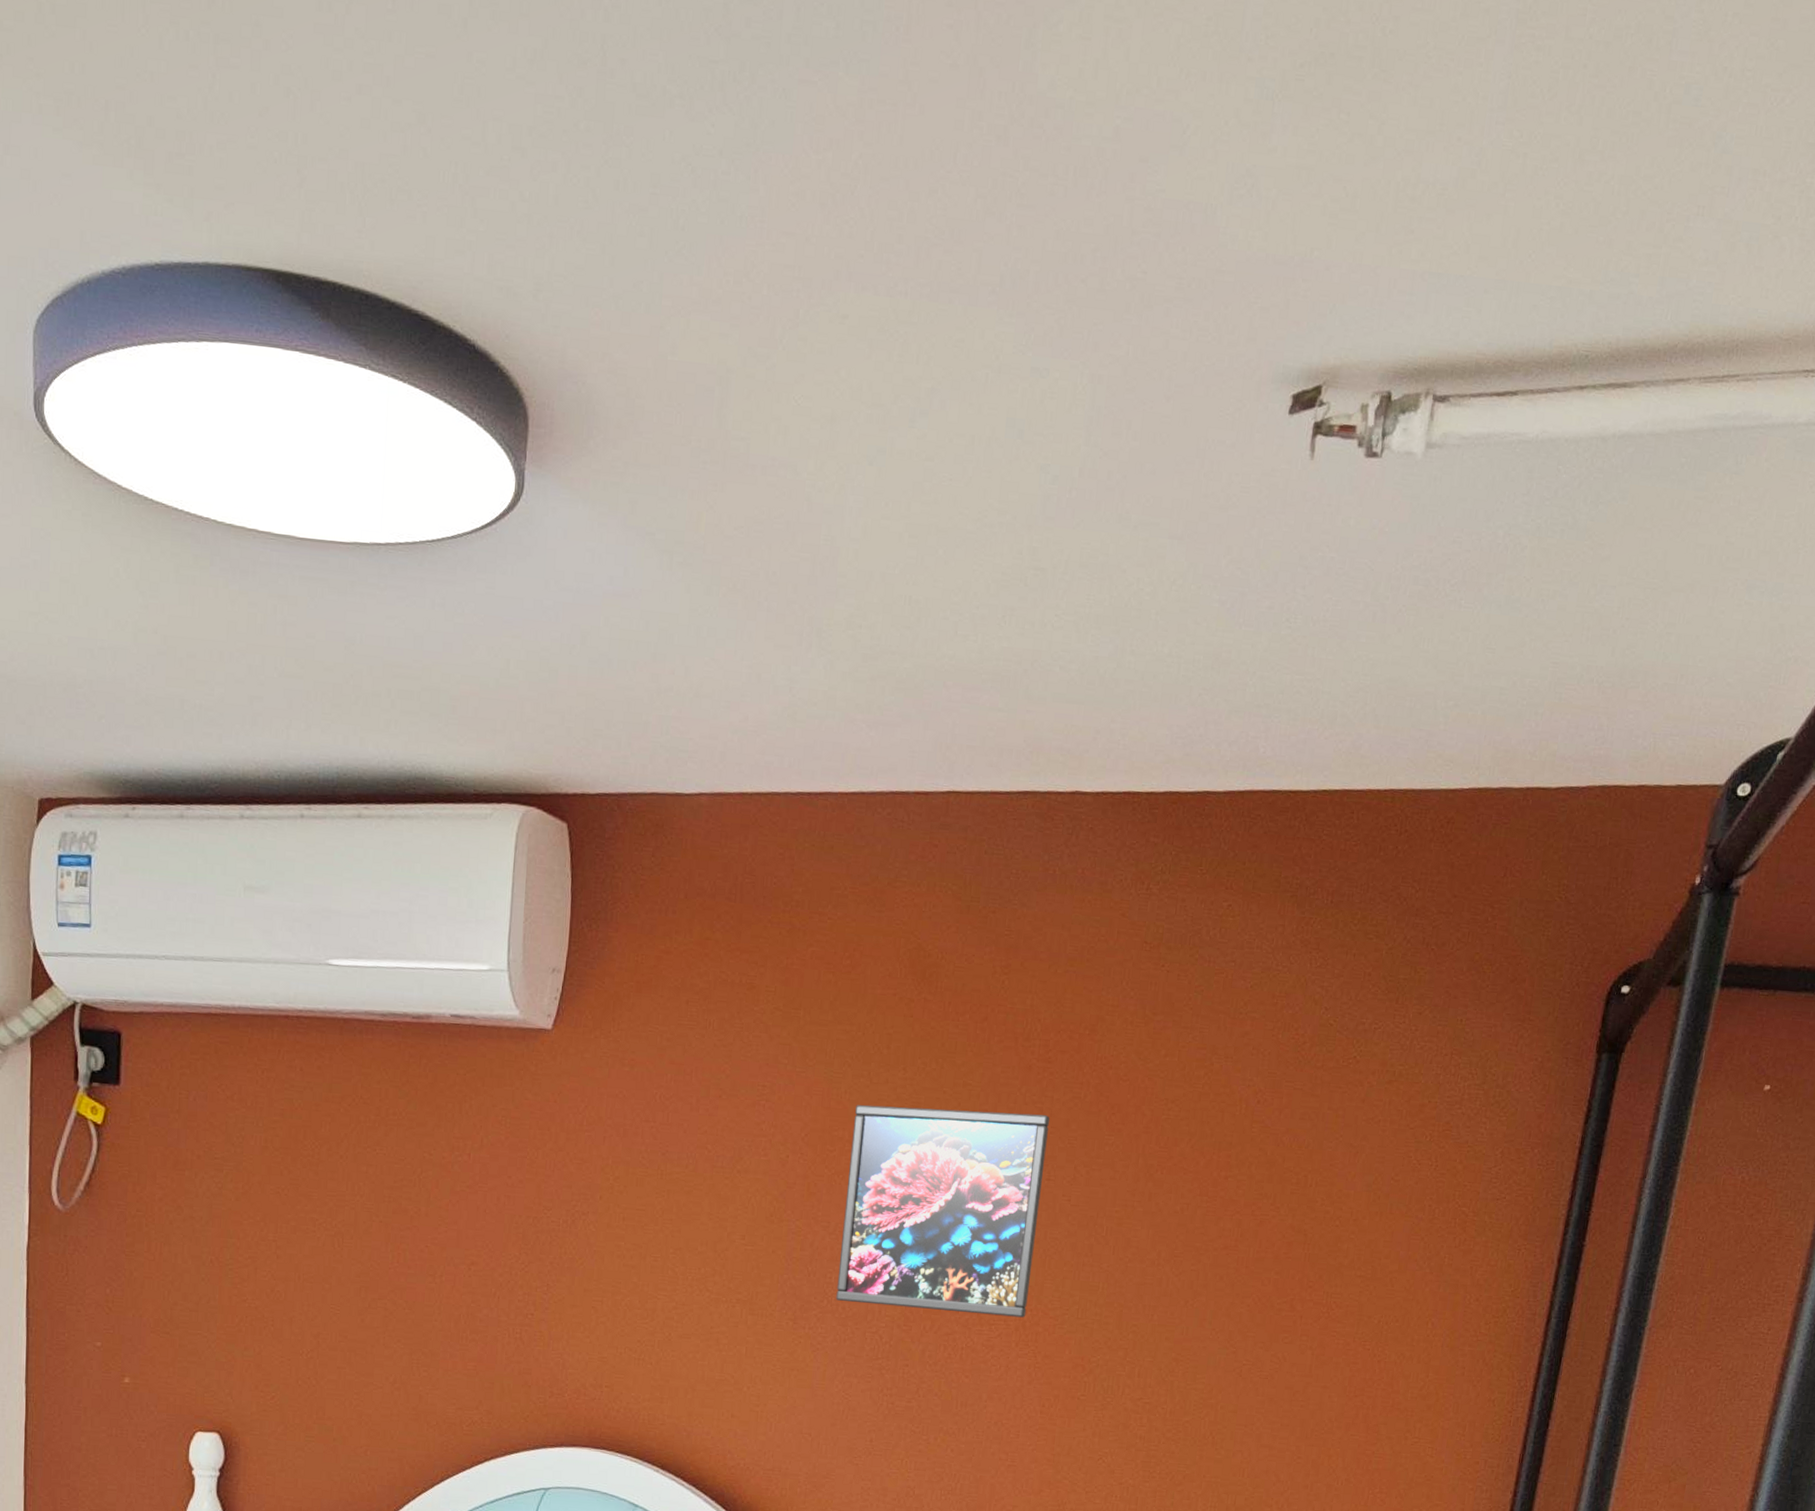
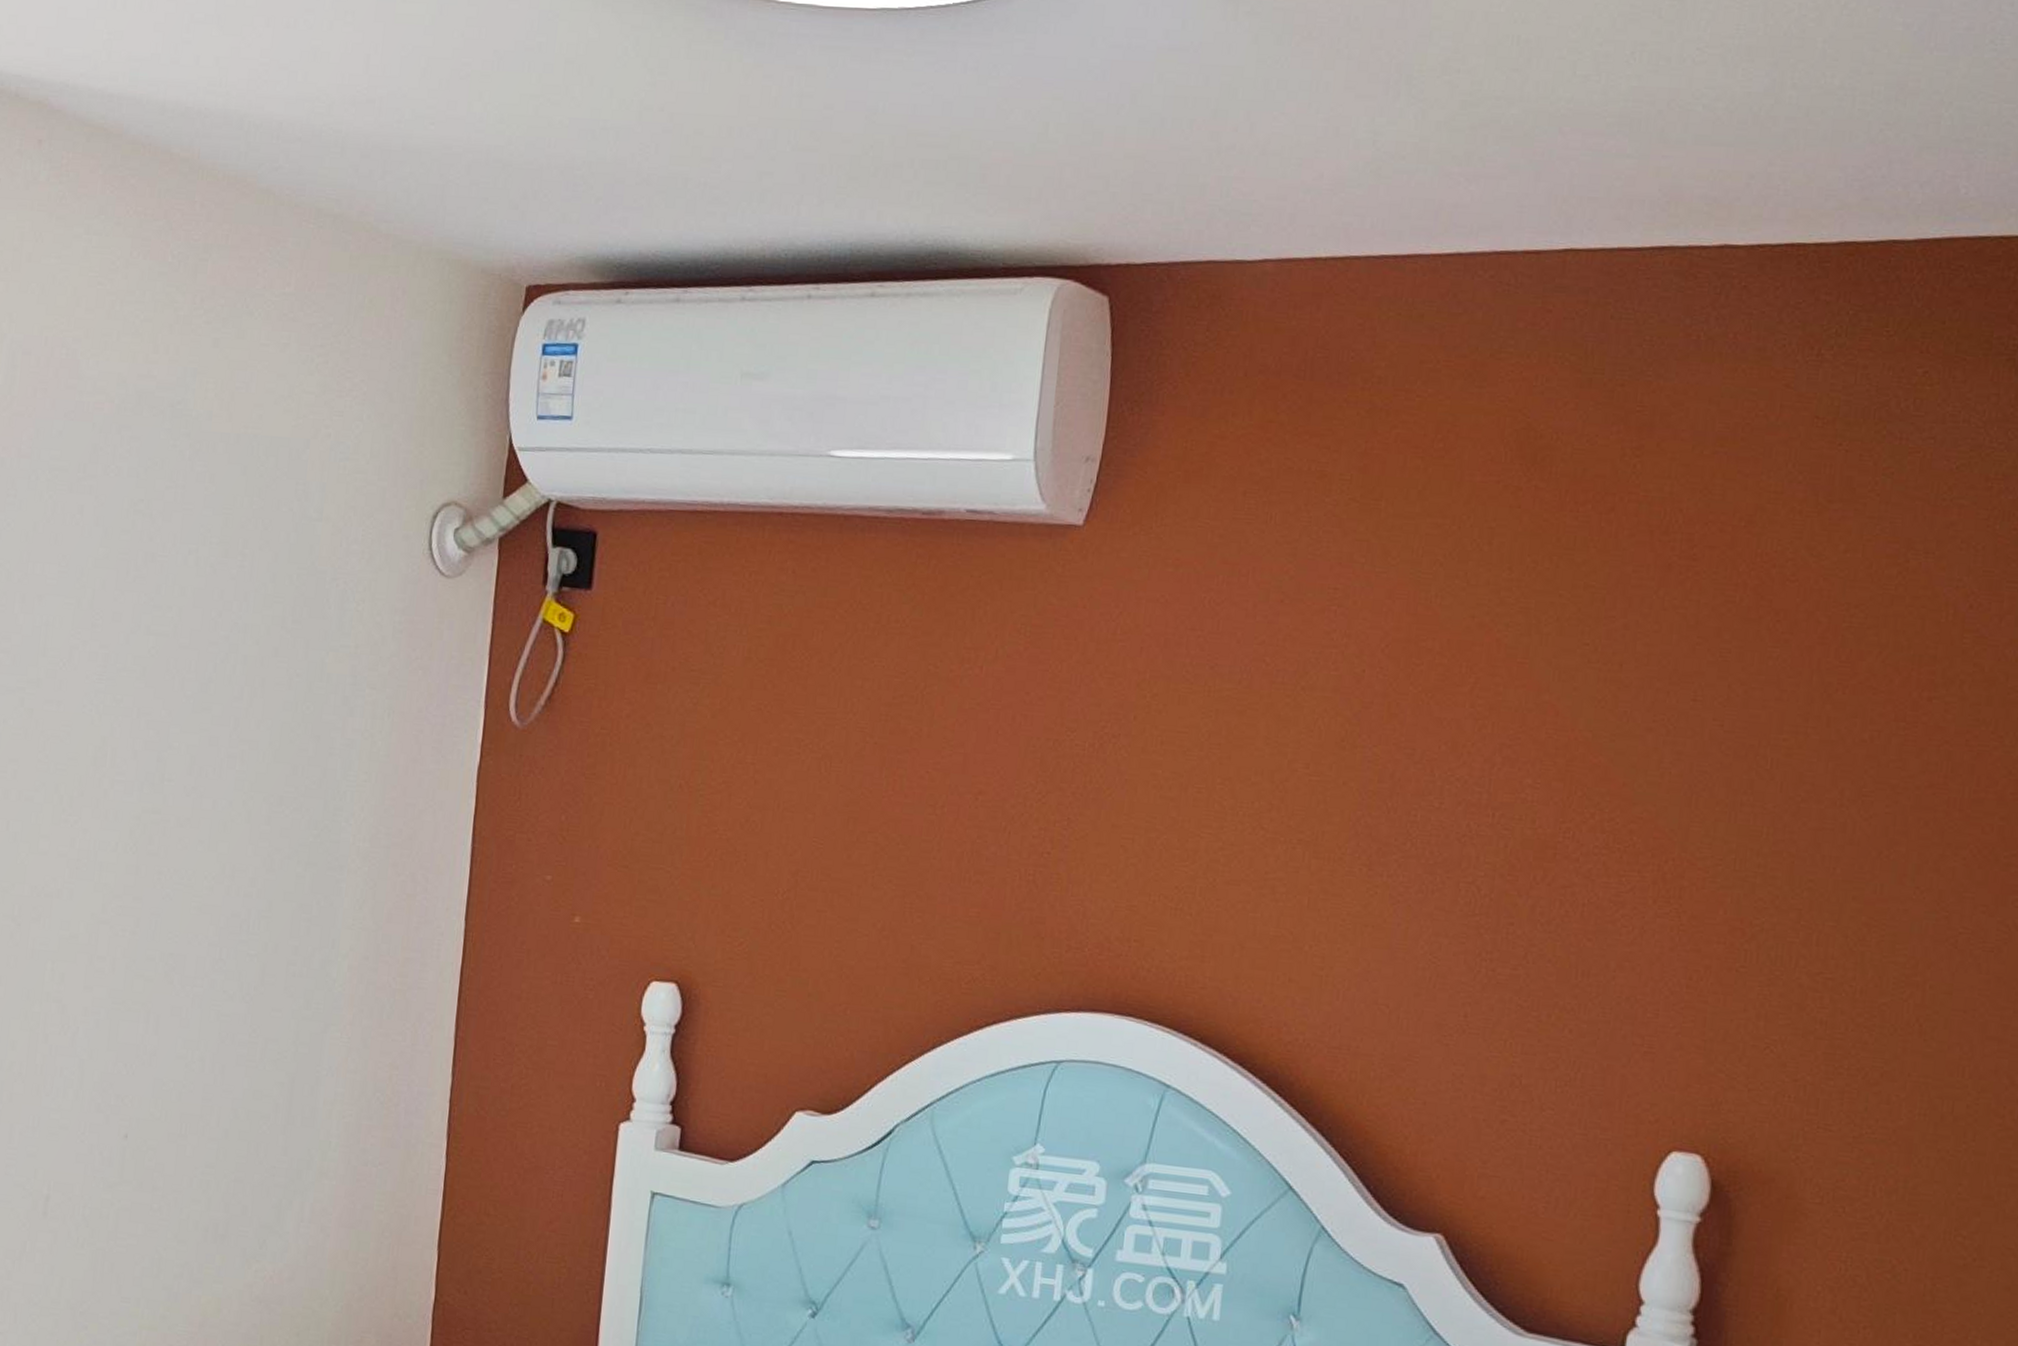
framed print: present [836,1104,1051,1318] -> none [1422,610,1696,869]

